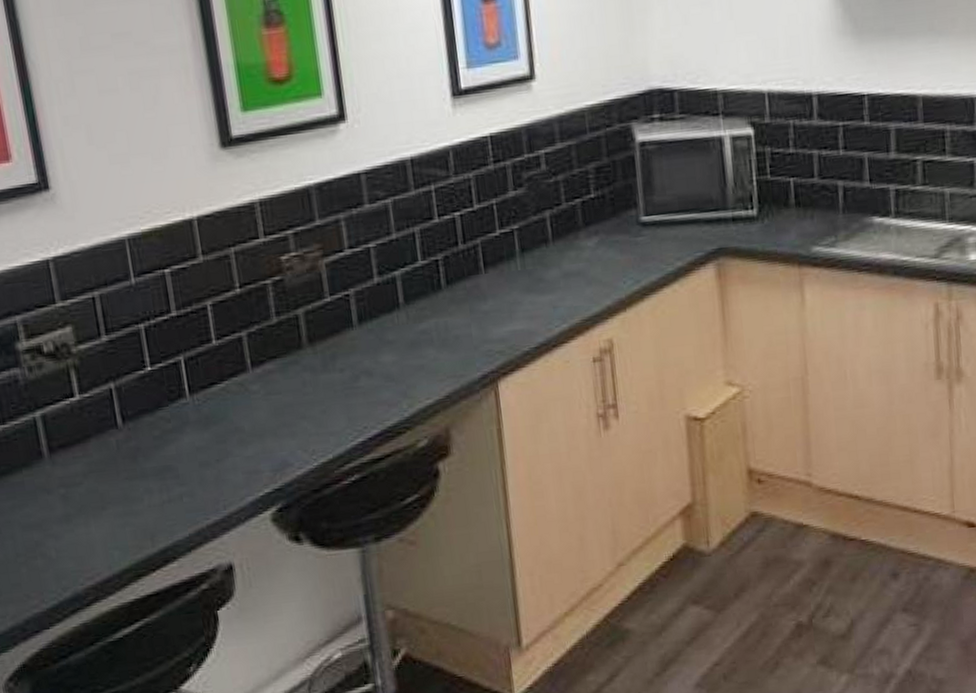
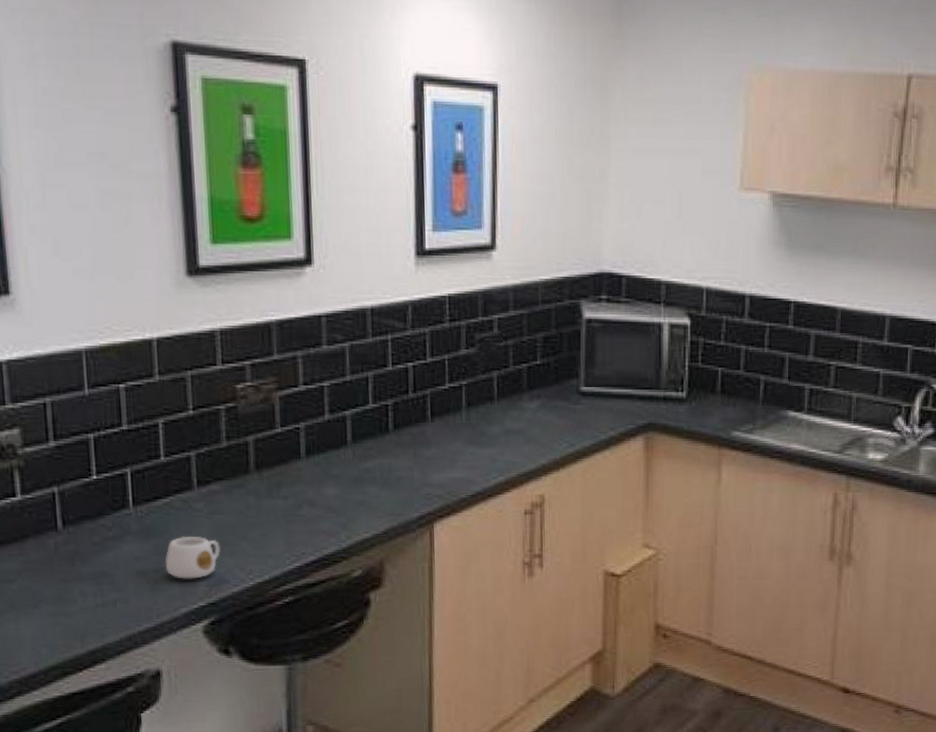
mug: none [226,420,281,466] -> present [165,536,220,579]

